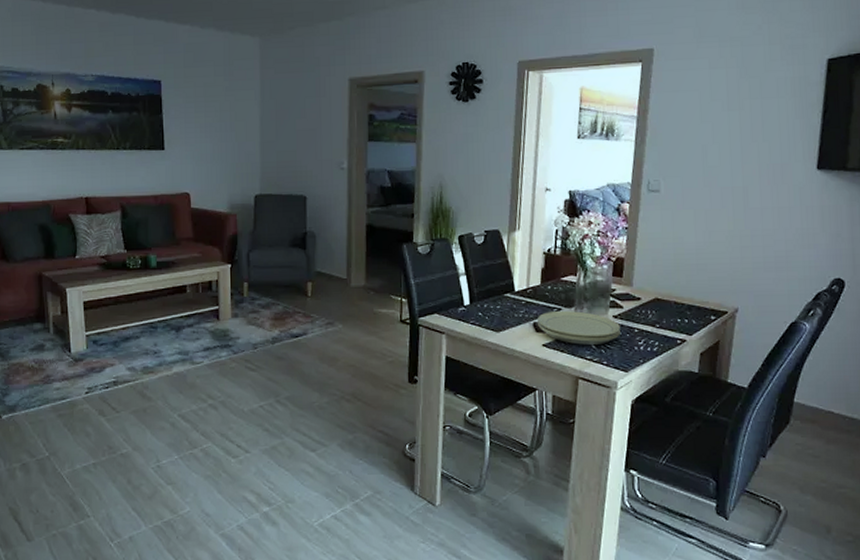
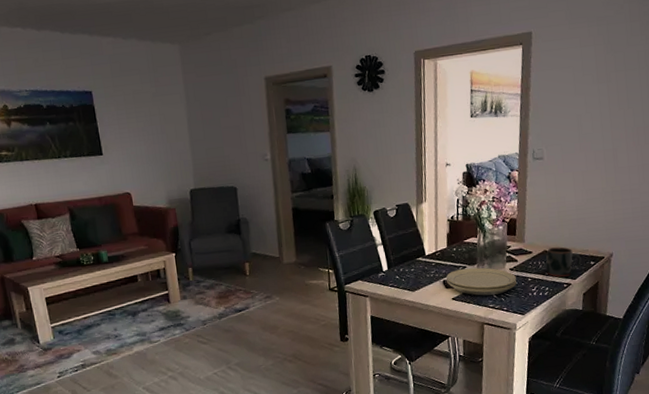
mug: none [657,295,700,332] -> present [546,247,582,278]

